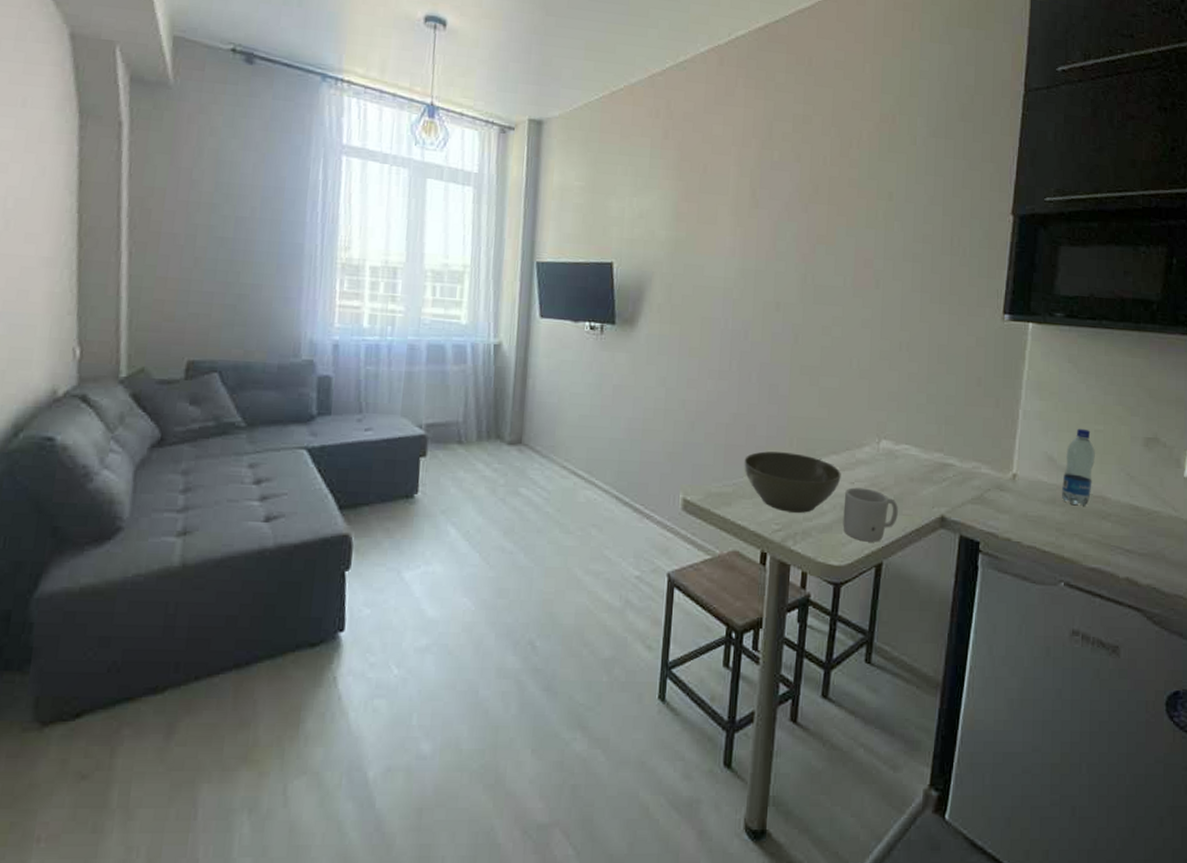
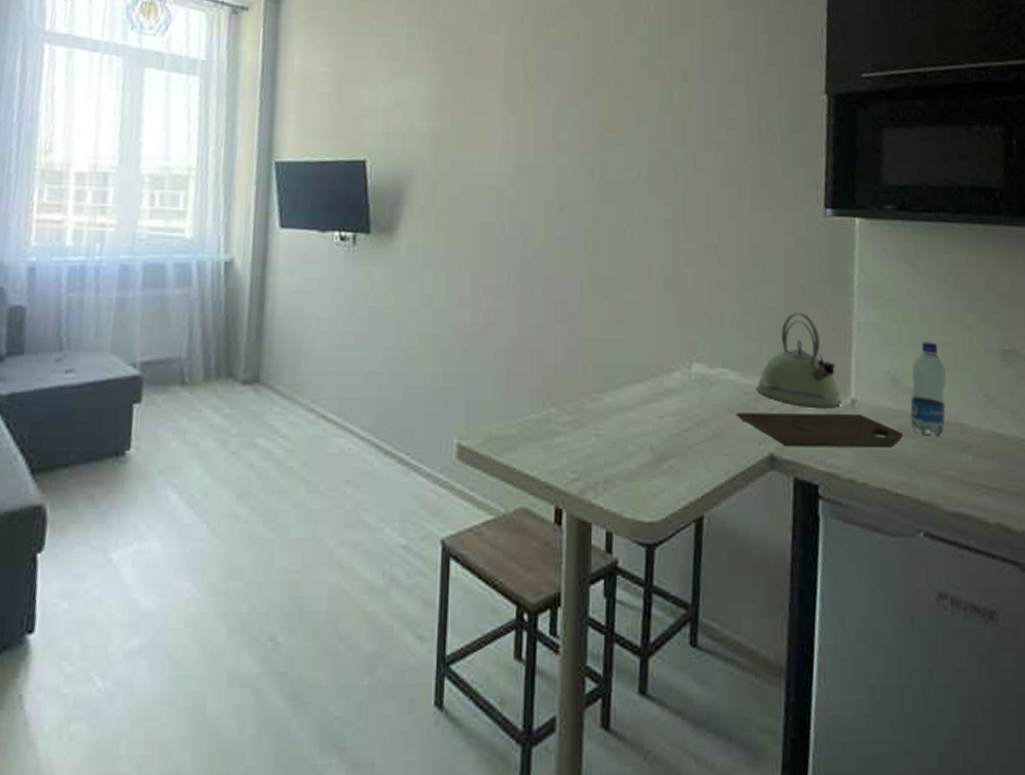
bowl: present [744,451,841,513] -> none [530,382,647,457]
mug: present [843,487,898,542] -> none [652,423,718,491]
cutting board: none [914,481,1055,513] -> present [734,413,904,447]
kettle: none [934,400,1005,480] -> present [757,312,842,408]

